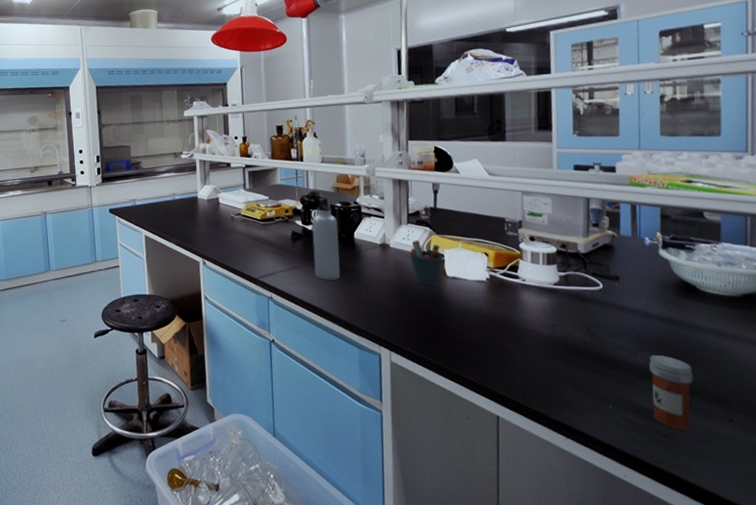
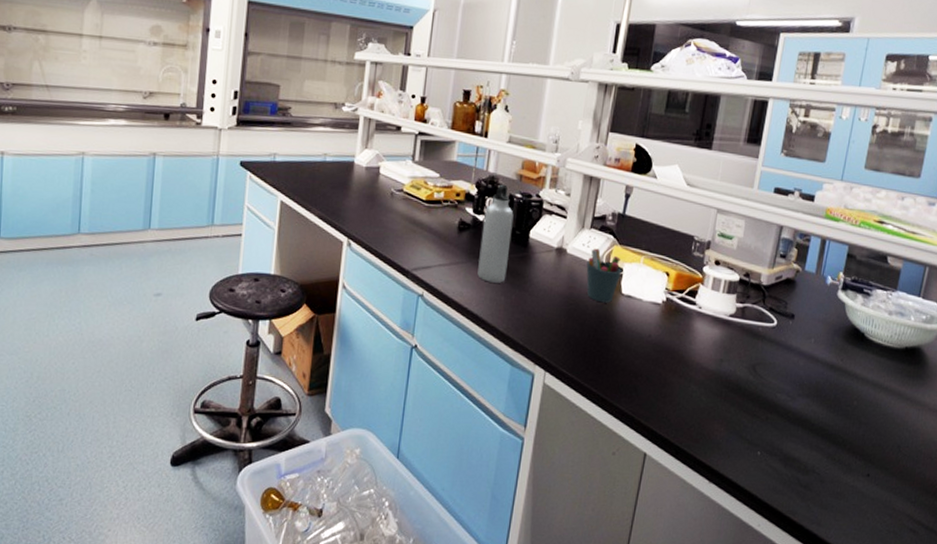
medicine: present [648,354,694,432] -> none [798,401,844,483]

